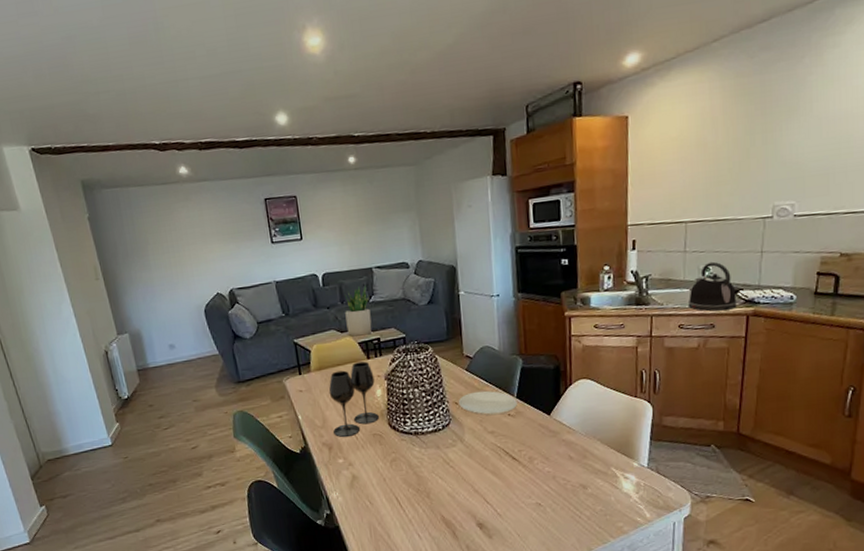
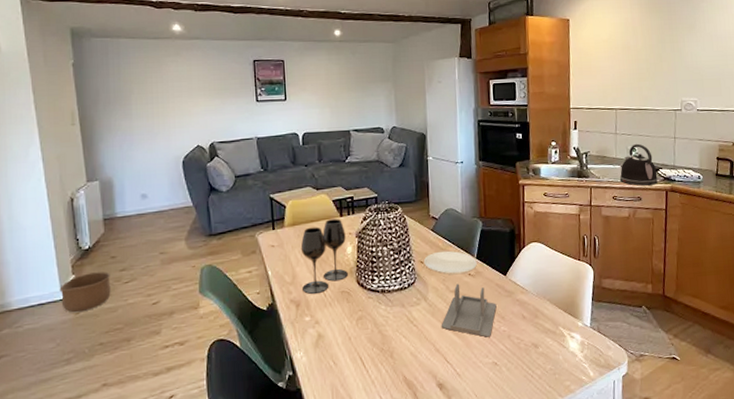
basket: none [107,419,153,457] -> present [59,271,111,313]
planter: present [344,285,372,337] -> none [322,146,347,194]
napkin holder: none [479,424,540,478] -> present [441,283,497,337]

